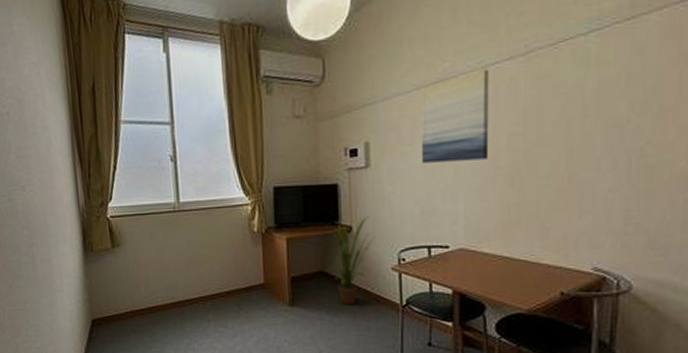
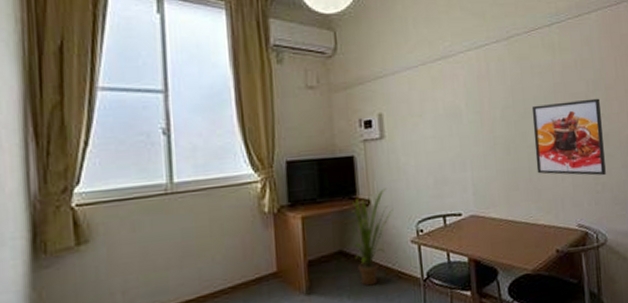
wall art: present [421,69,490,163] -> none [427,49,488,134]
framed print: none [546,122,647,216] -> present [531,98,606,176]

